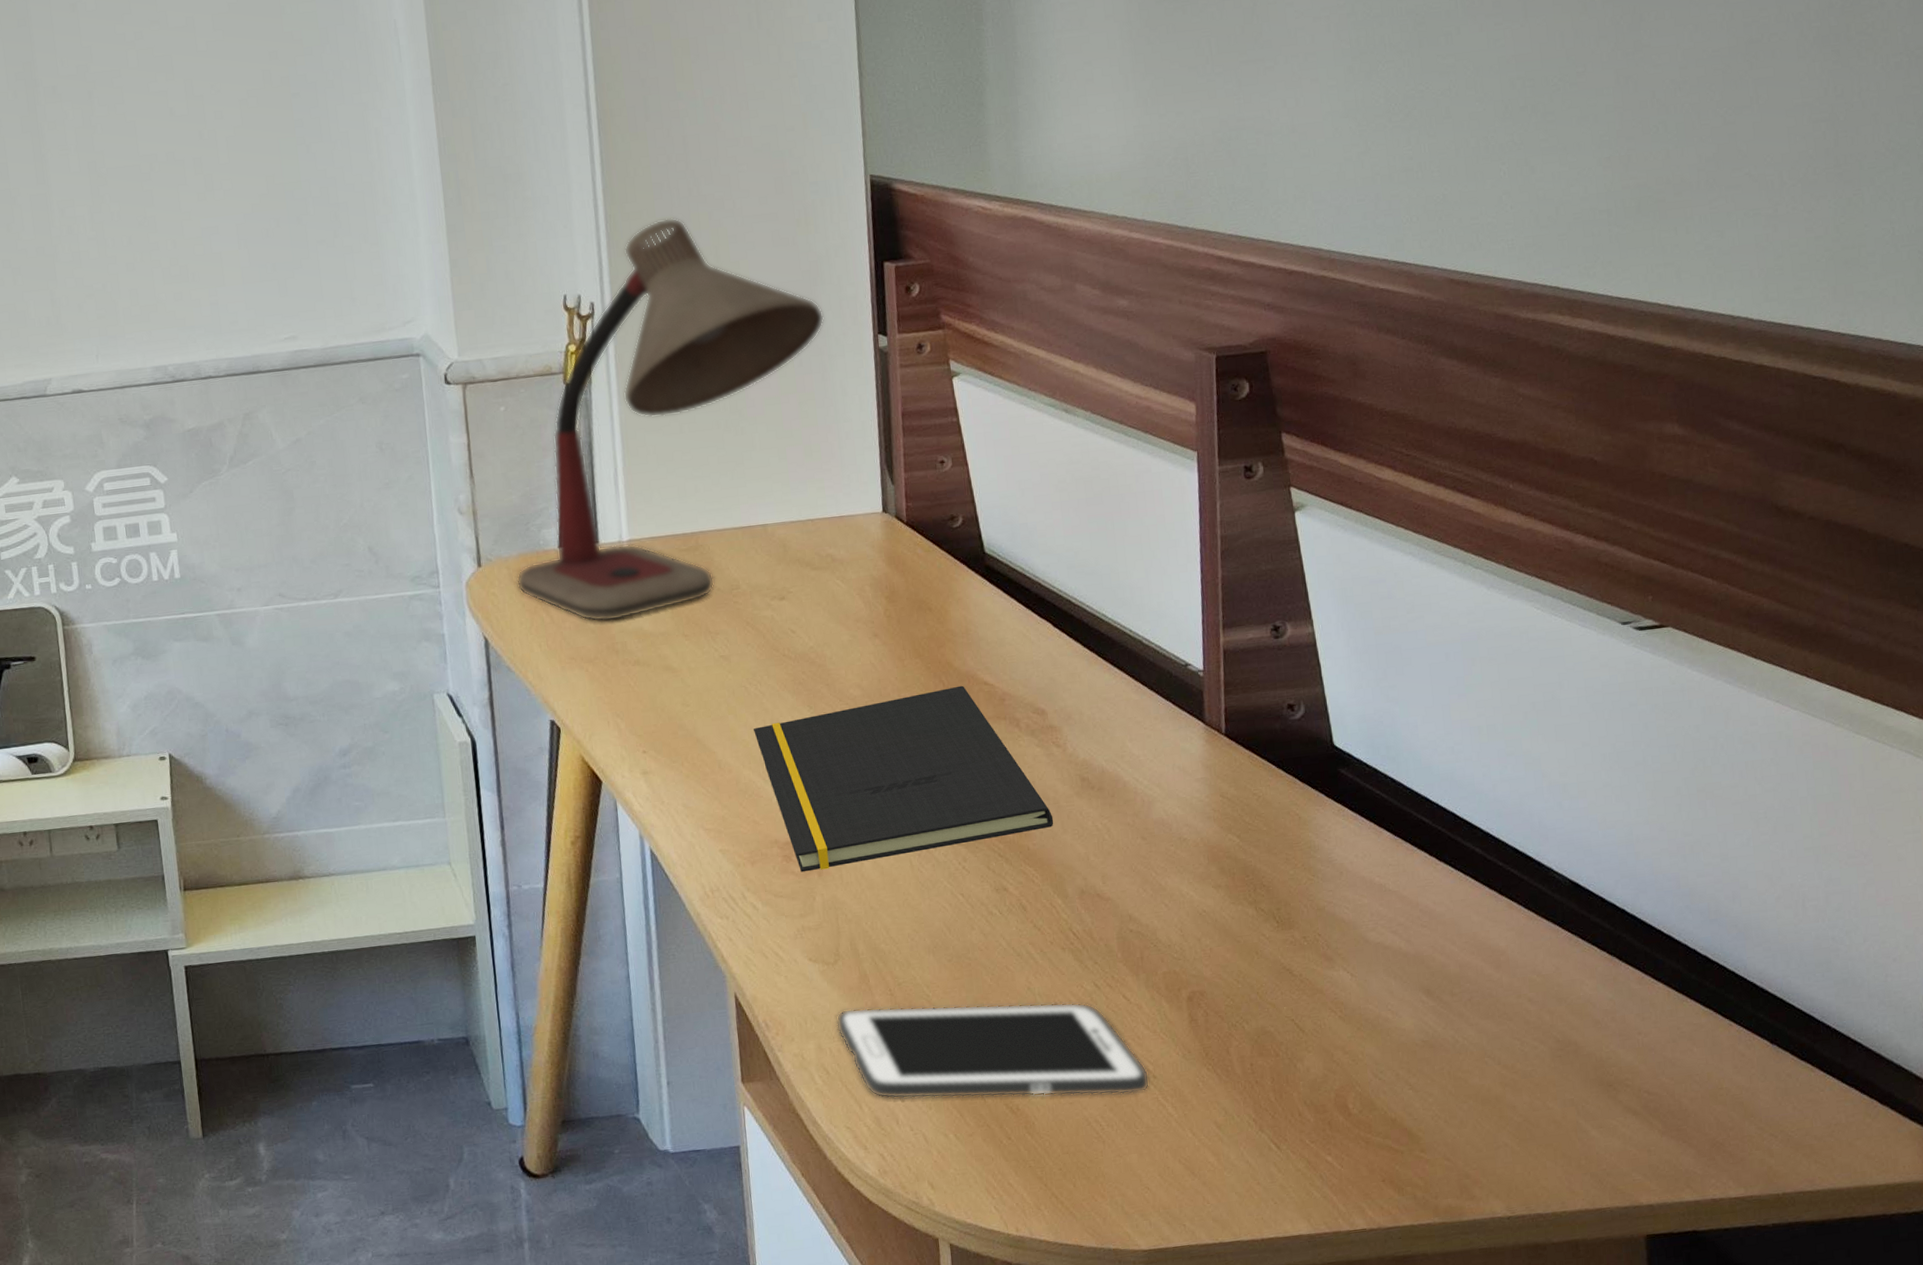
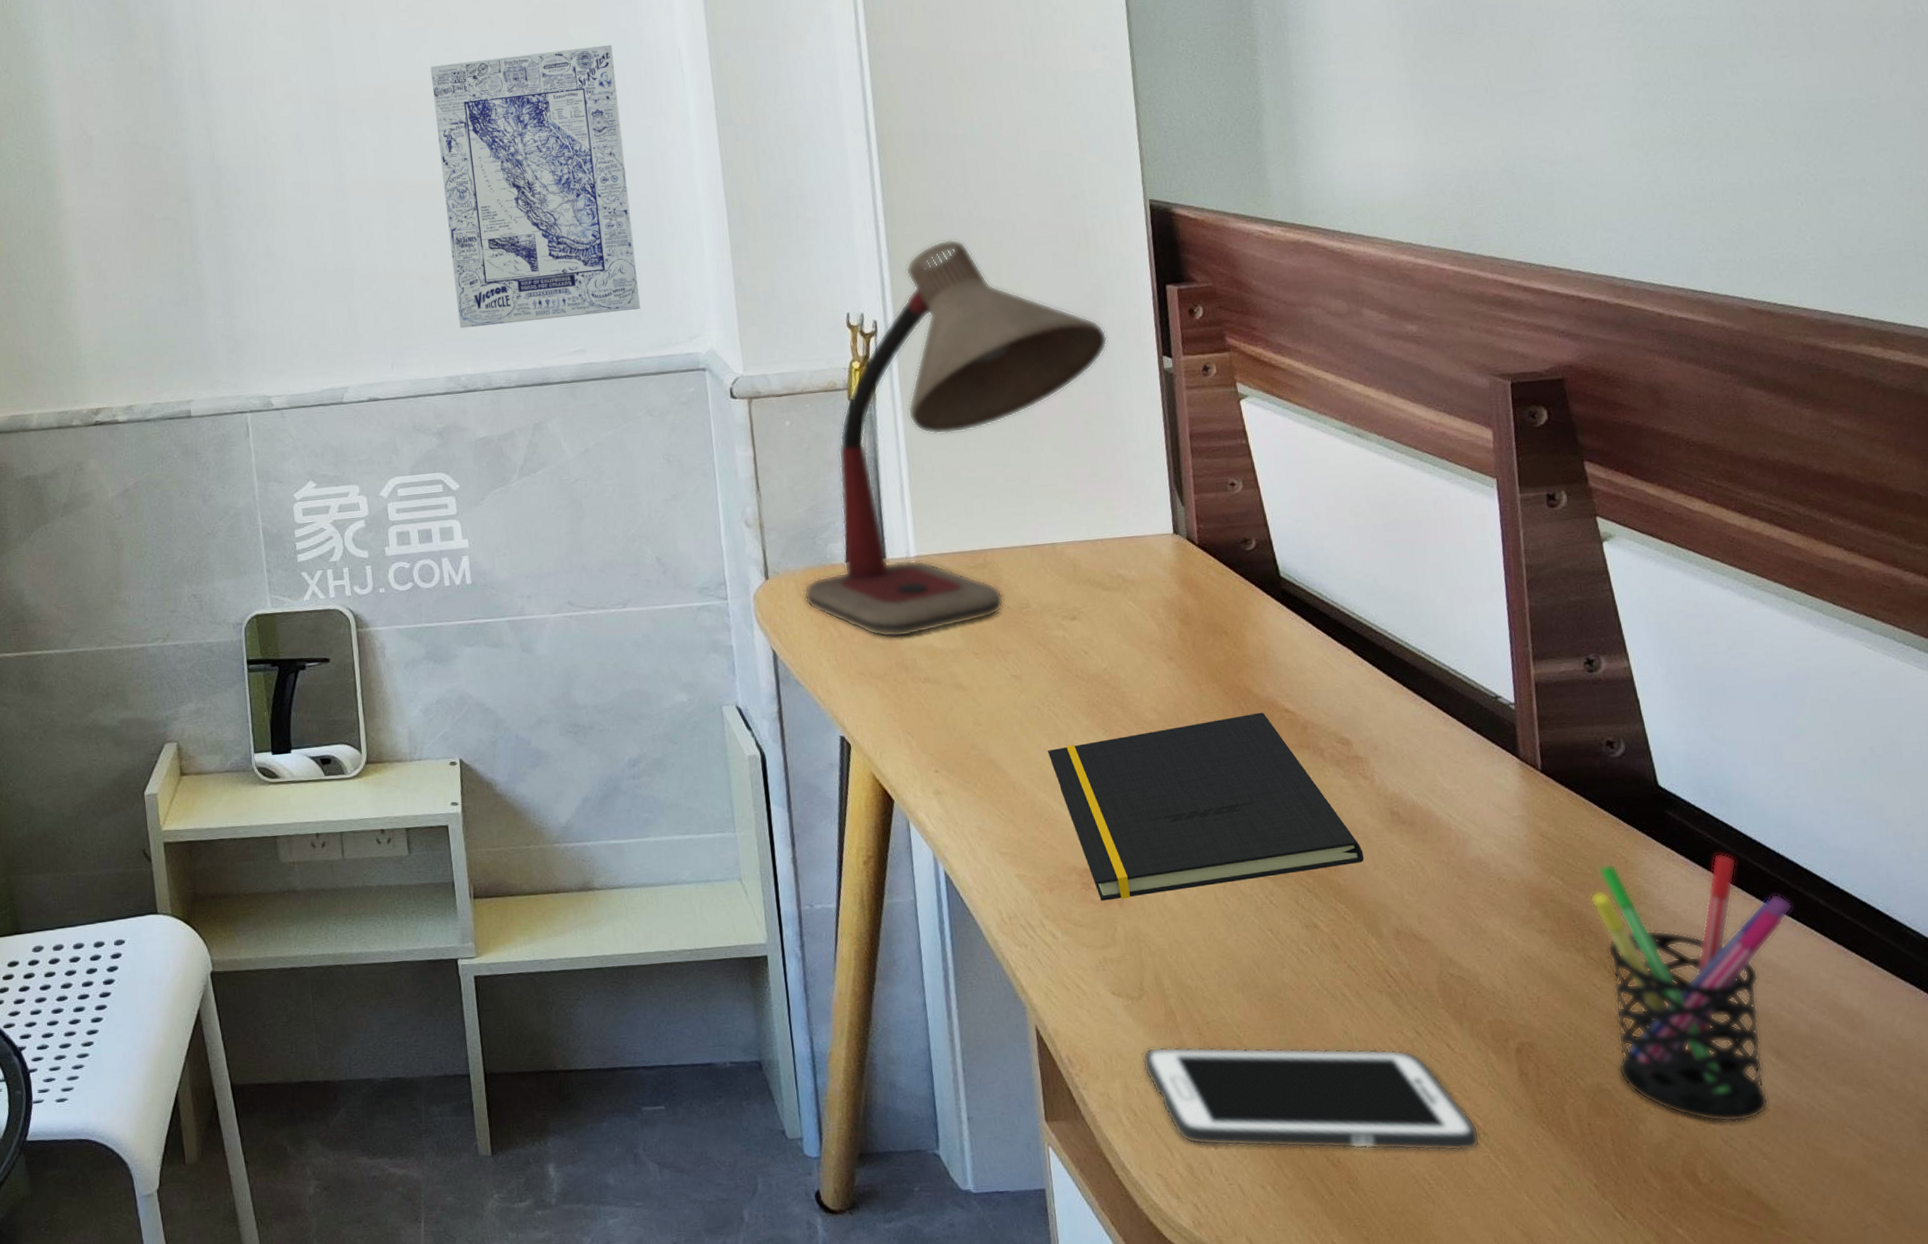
wall art: none [135,15,354,317] -> present [430,44,640,329]
pen holder: none [1264,807,1451,1058] -> present [1590,852,1793,1123]

